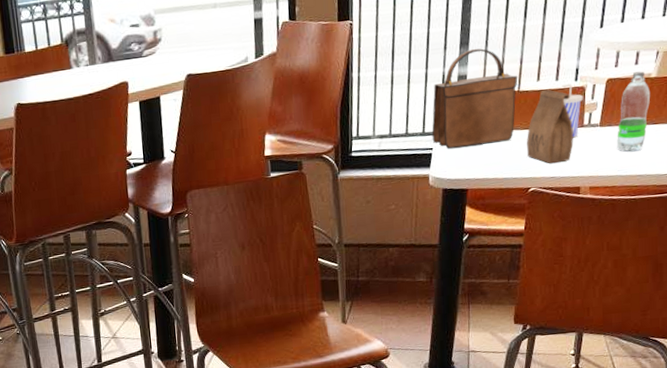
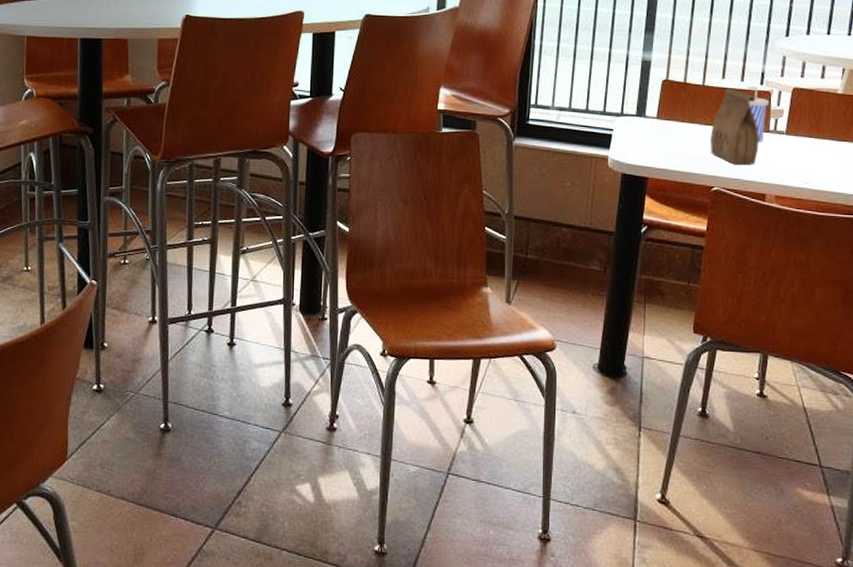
handbag: present [431,48,518,149] -> none [613,36,703,135]
bottle: present [617,71,651,152] -> none [803,85,838,166]

